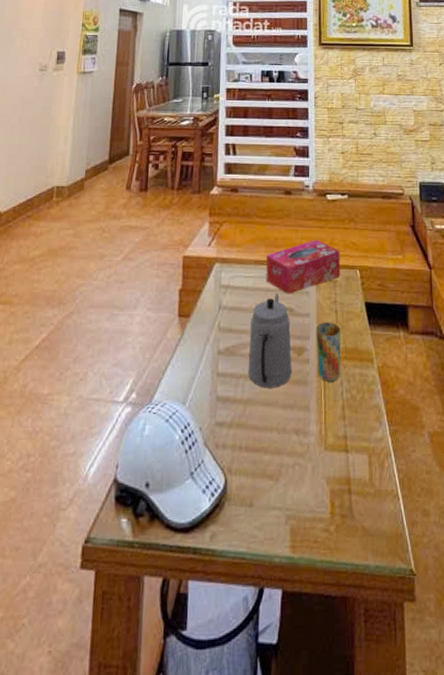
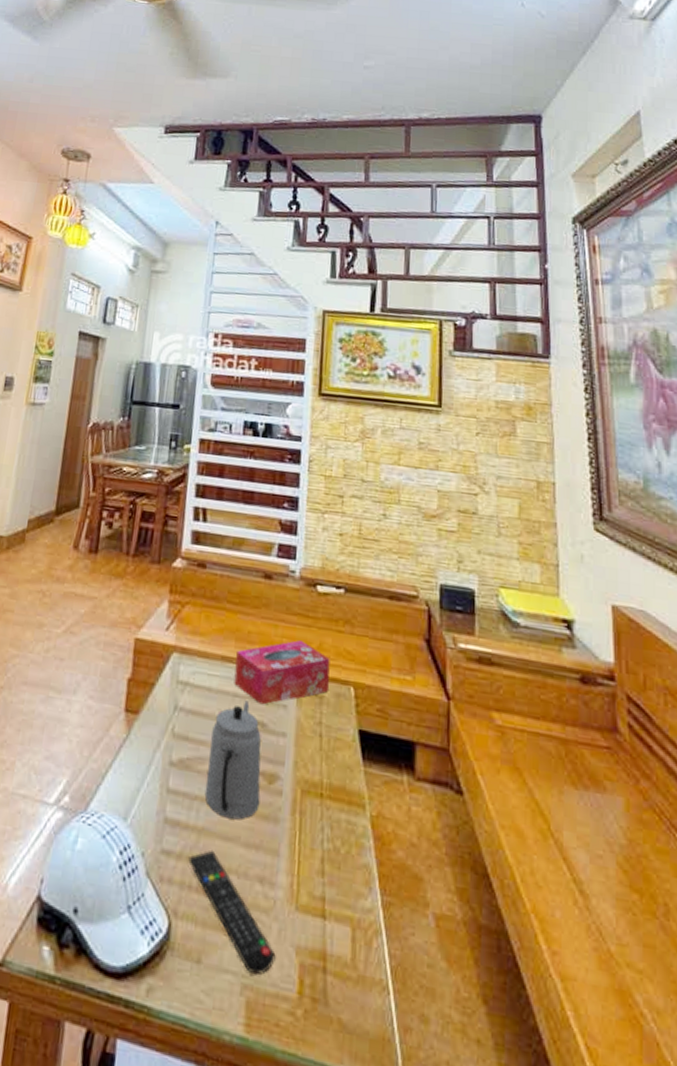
remote control: none [238,415,312,507] -> present [188,849,276,976]
cup: present [316,322,341,382] -> none [292,746,326,825]

